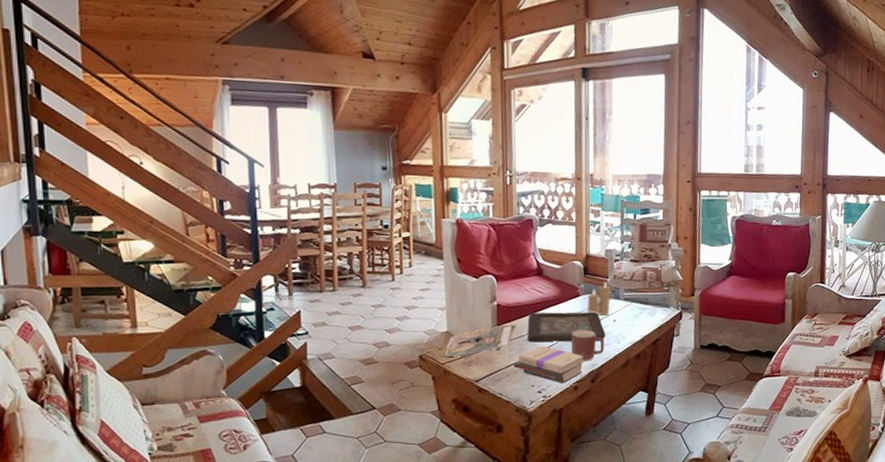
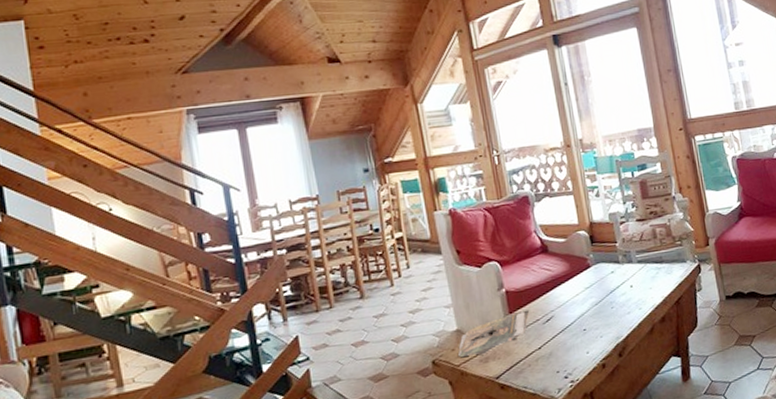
books: present [513,345,584,384] -> none [533,326,608,364]
decorative tray: present [528,312,606,343] -> none [541,281,626,325]
mug: present [570,330,605,362] -> none [588,301,626,336]
candle: present [586,282,610,315] -> none [598,247,625,284]

